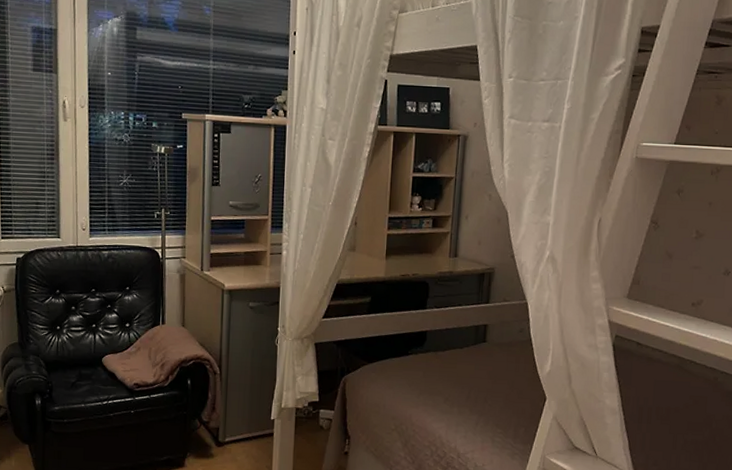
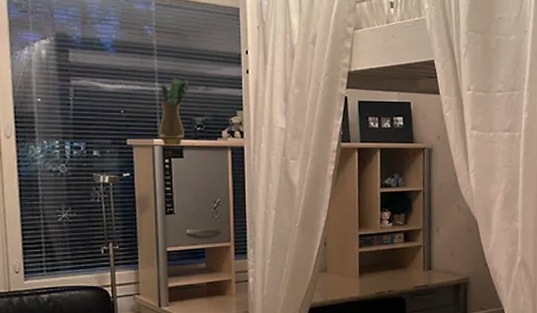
vase: none [211,54,240,121] -> present [159,75,188,146]

